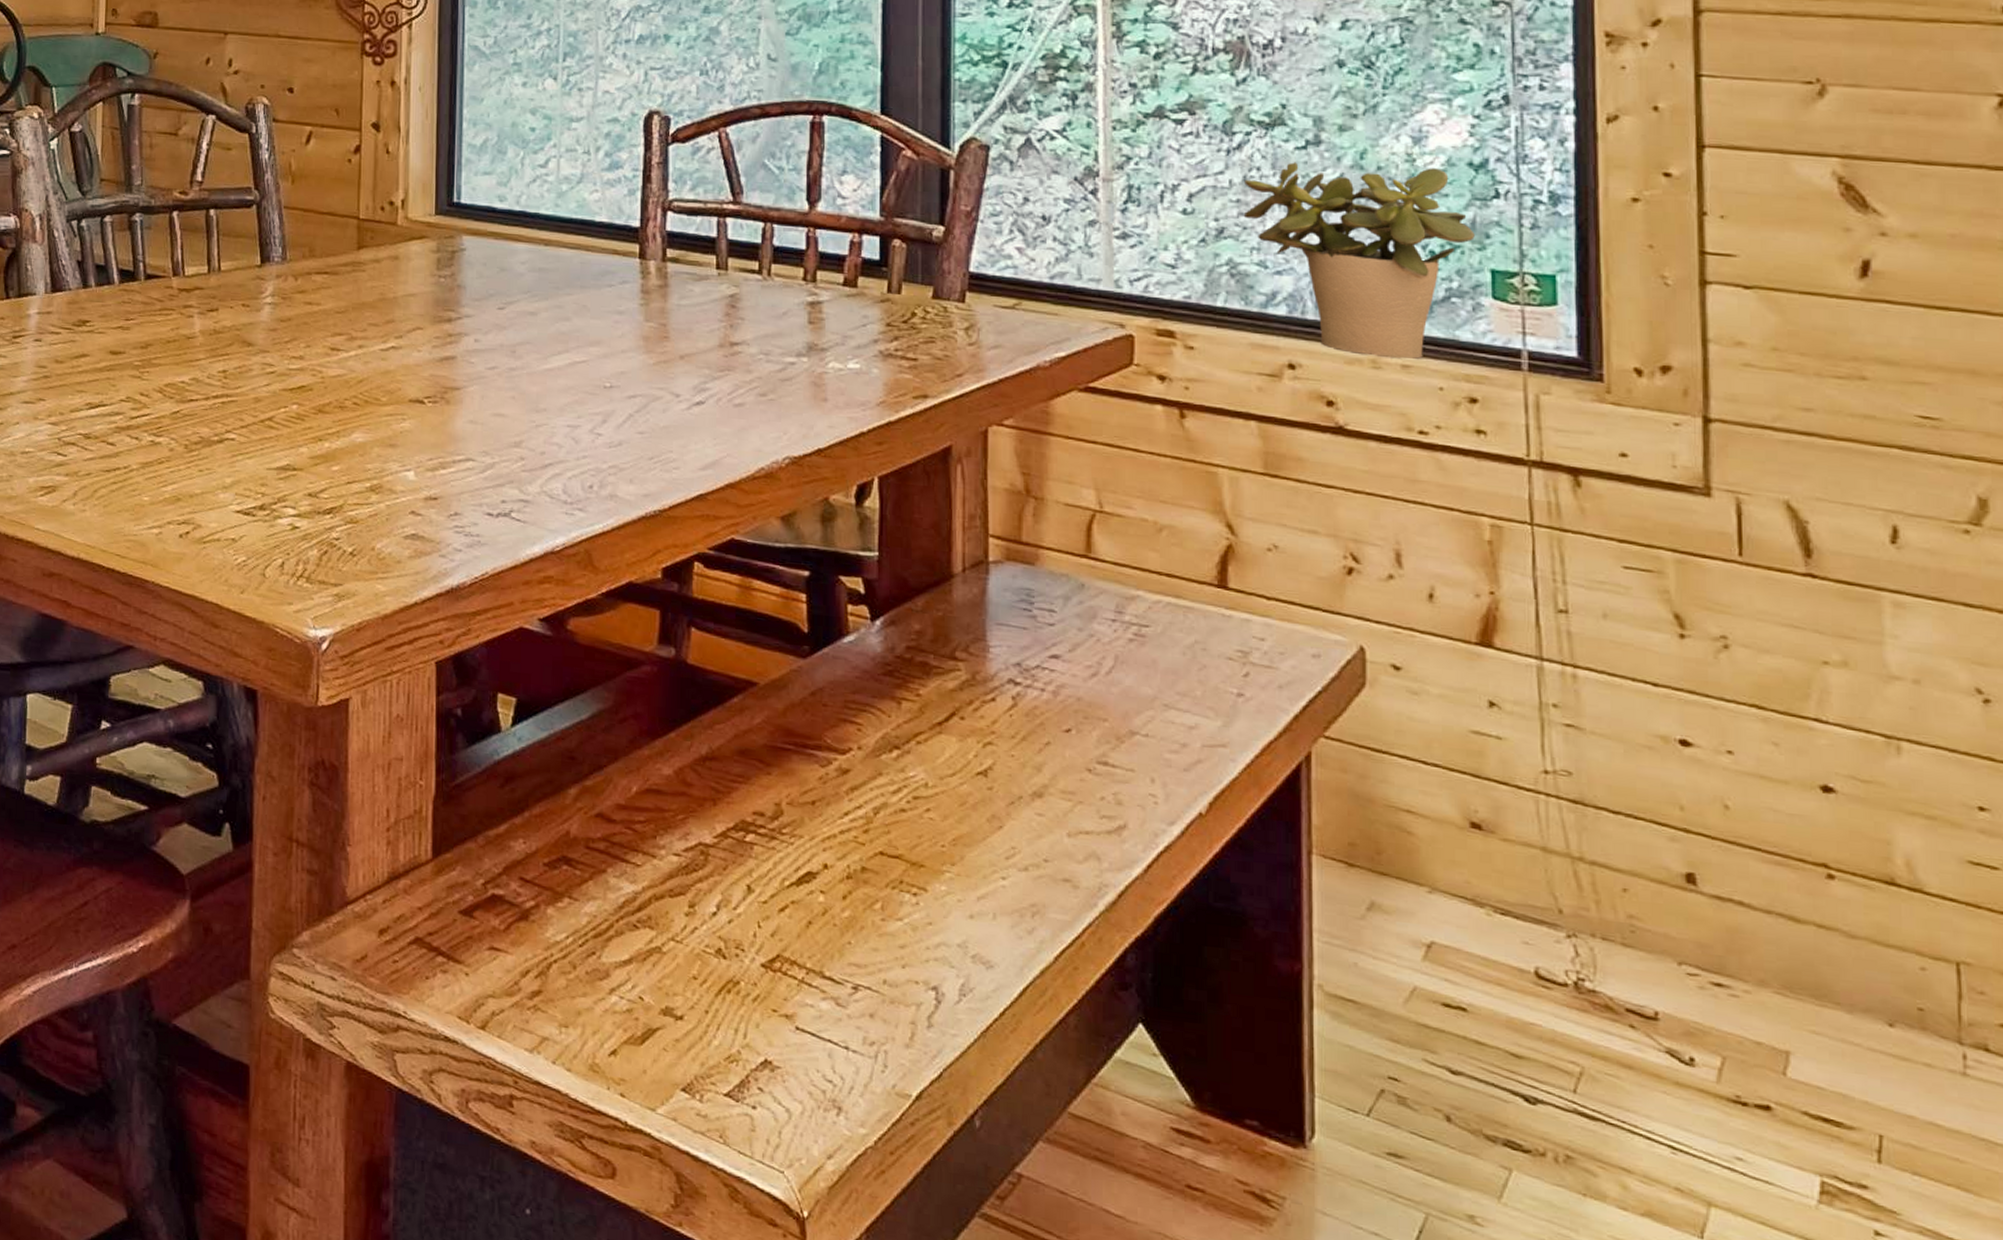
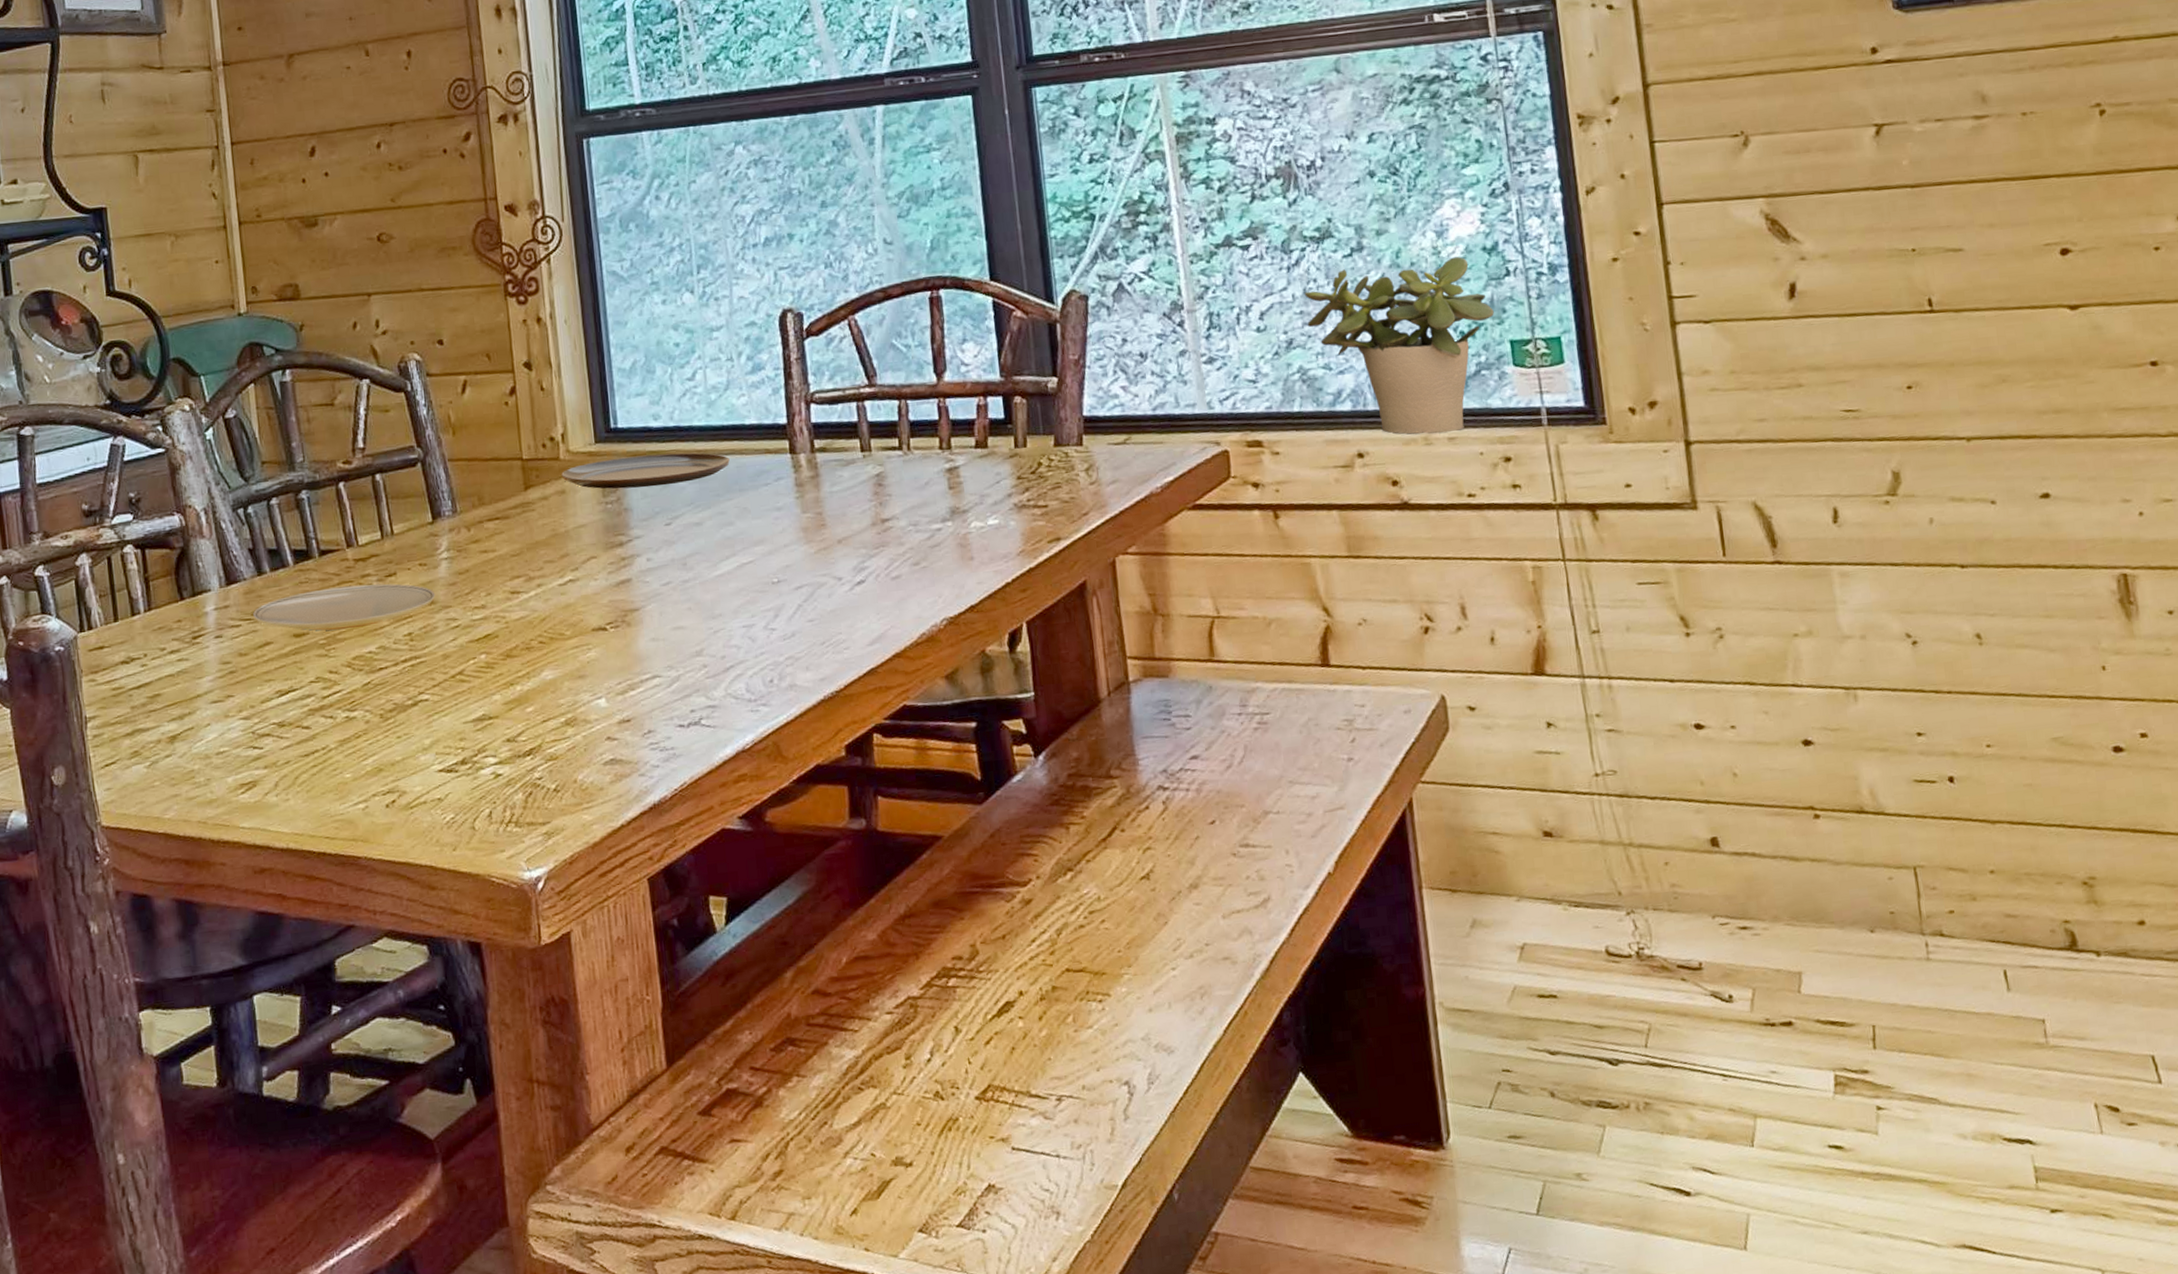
plate: none [74,312,255,356] -> present [253,583,436,631]
plate: none [397,233,574,269] -> present [561,453,730,489]

